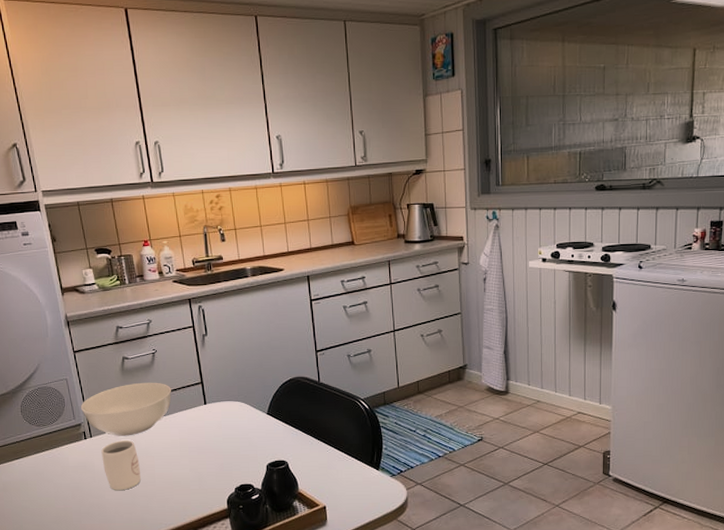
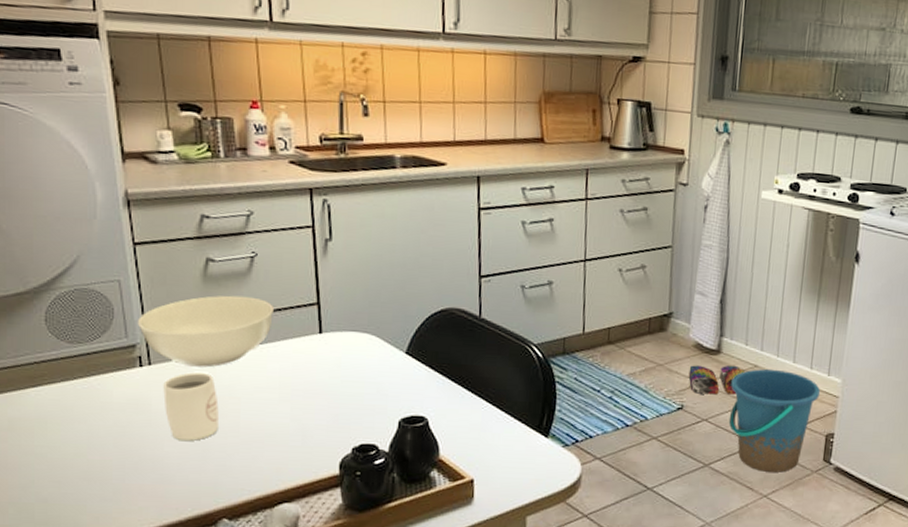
slippers: none [484,402,530,427] -> present [688,365,745,395]
bucket: none [520,402,595,486] -> present [728,368,821,473]

